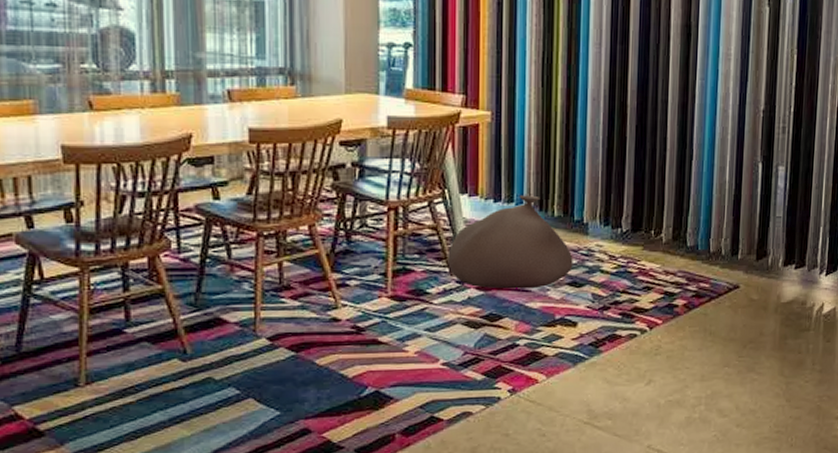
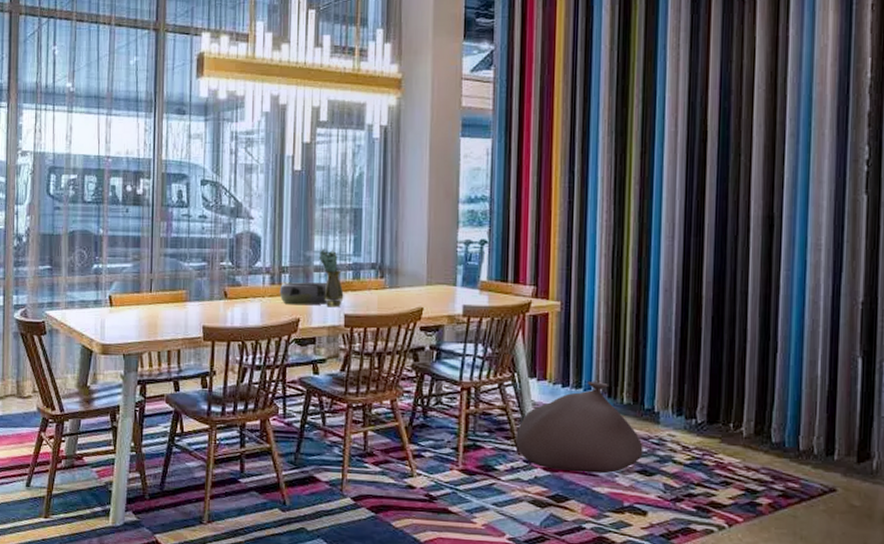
bowl: none [163,89,225,118] -> present [279,282,327,305]
vase: none [212,47,247,120] -> present [318,247,344,308]

